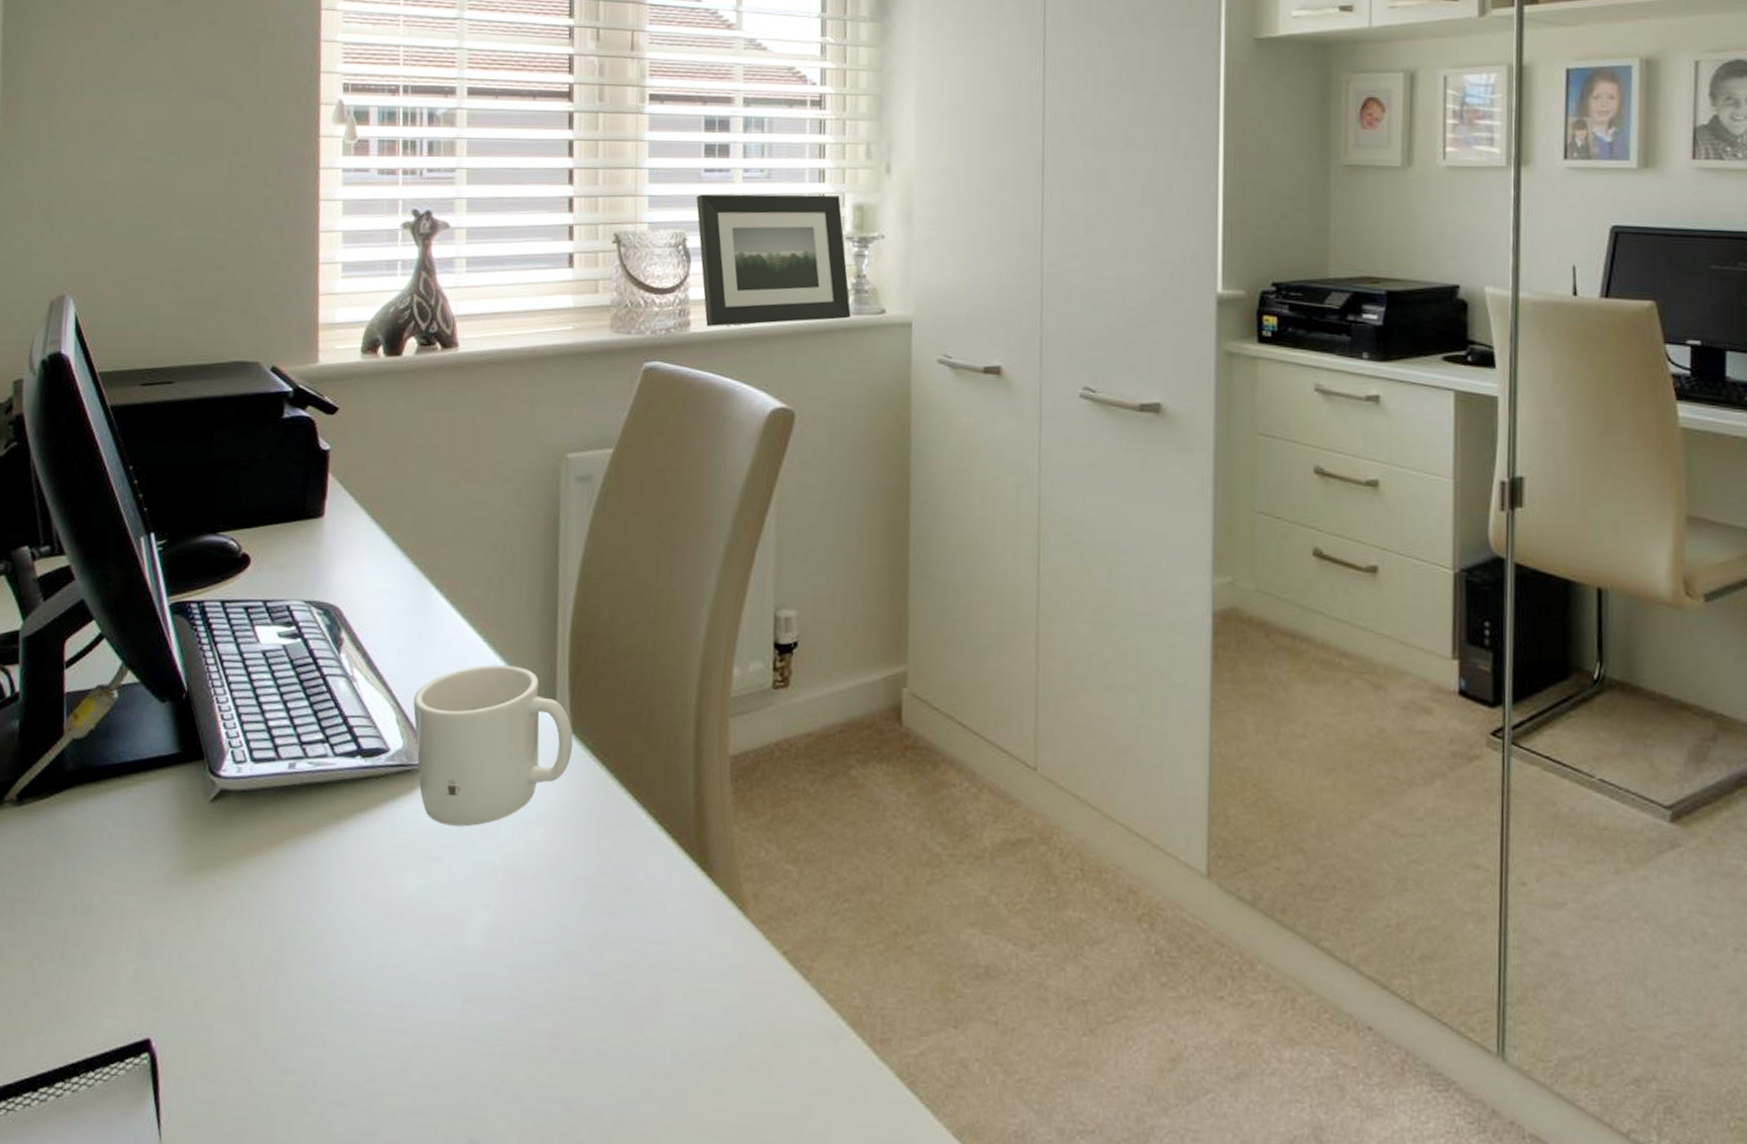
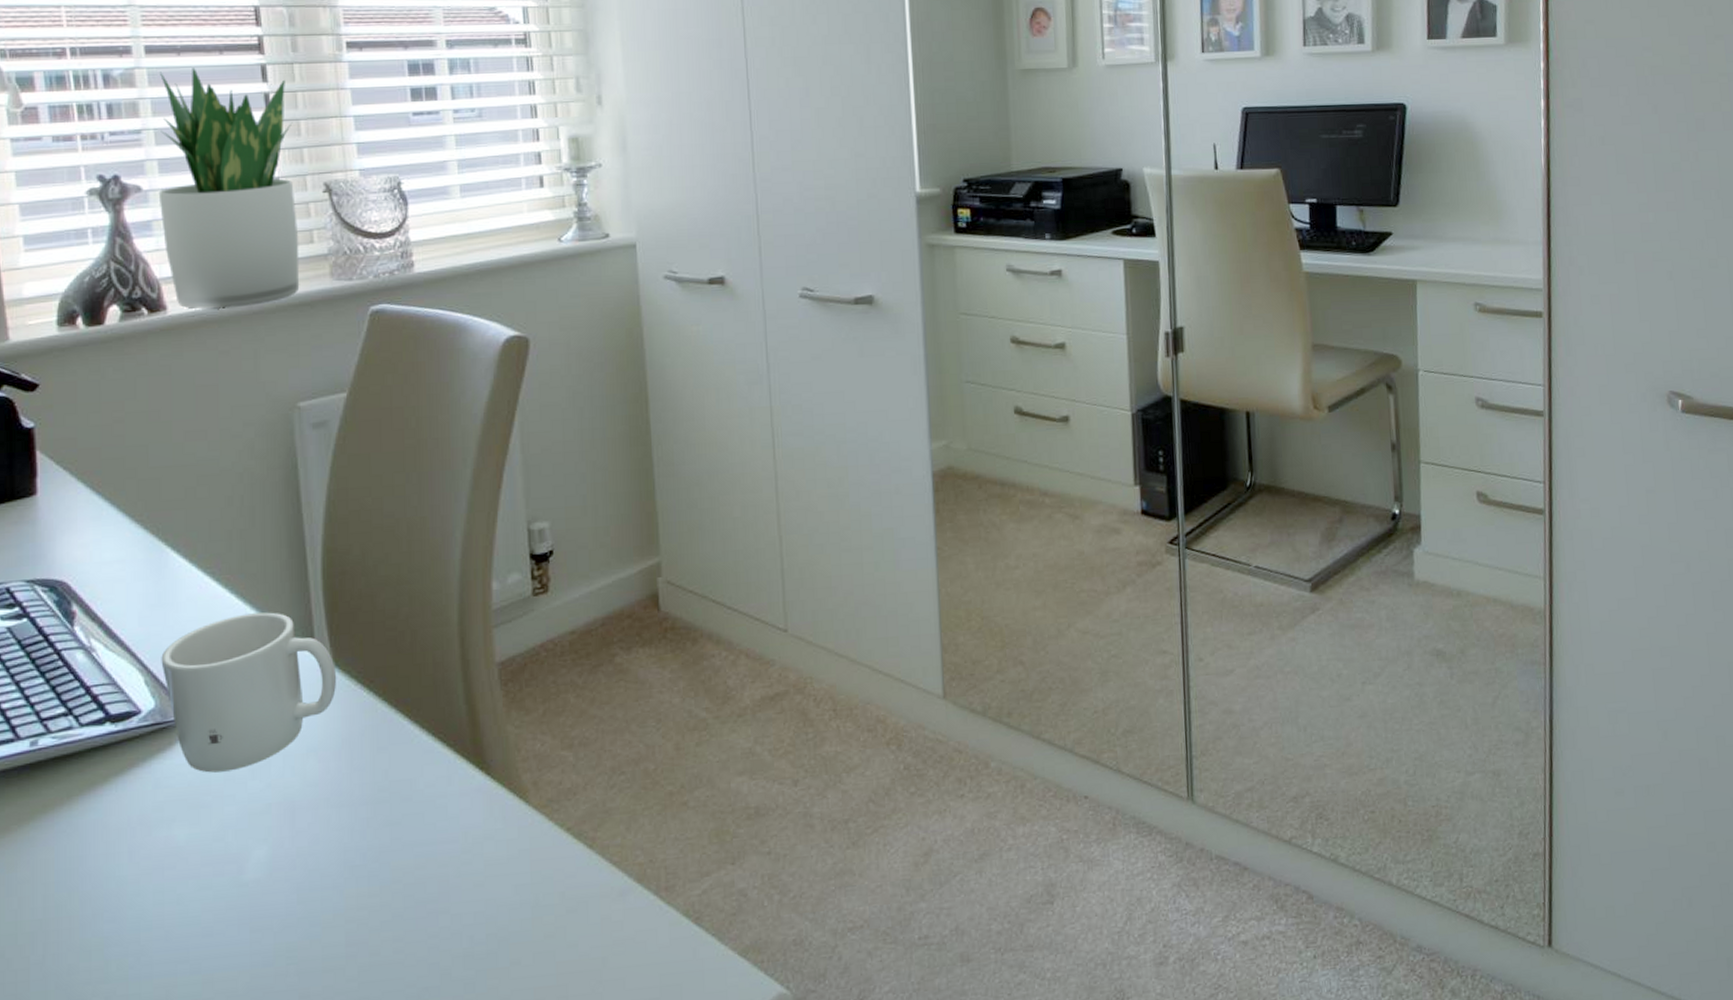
planter: none [463,111,592,352] -> present [158,68,300,310]
picture frame: present [696,194,851,327] -> none [406,129,576,266]

